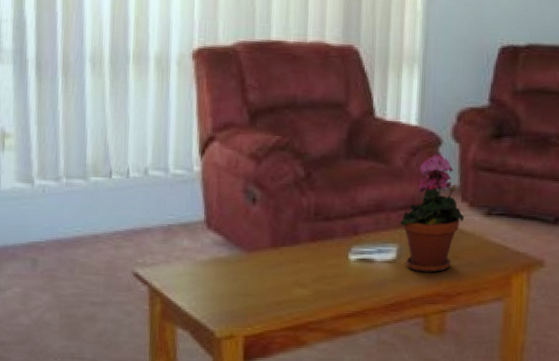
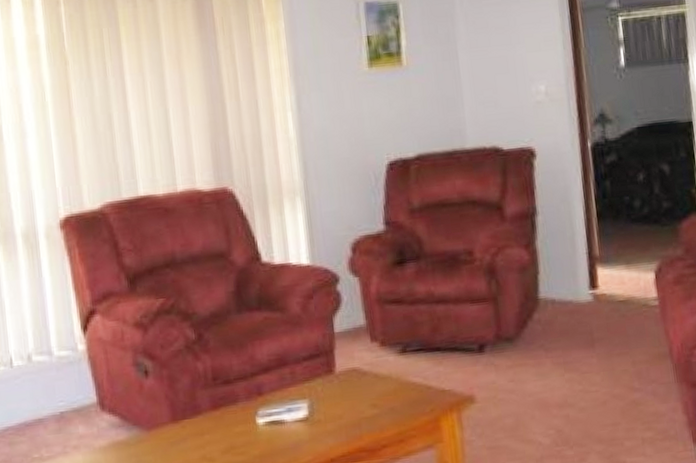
potted plant: present [399,154,465,273] -> none [306,293,377,428]

